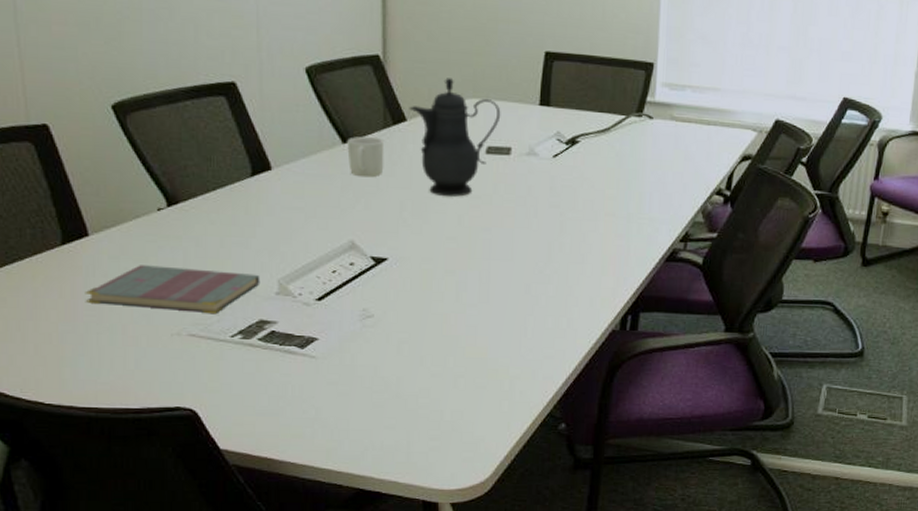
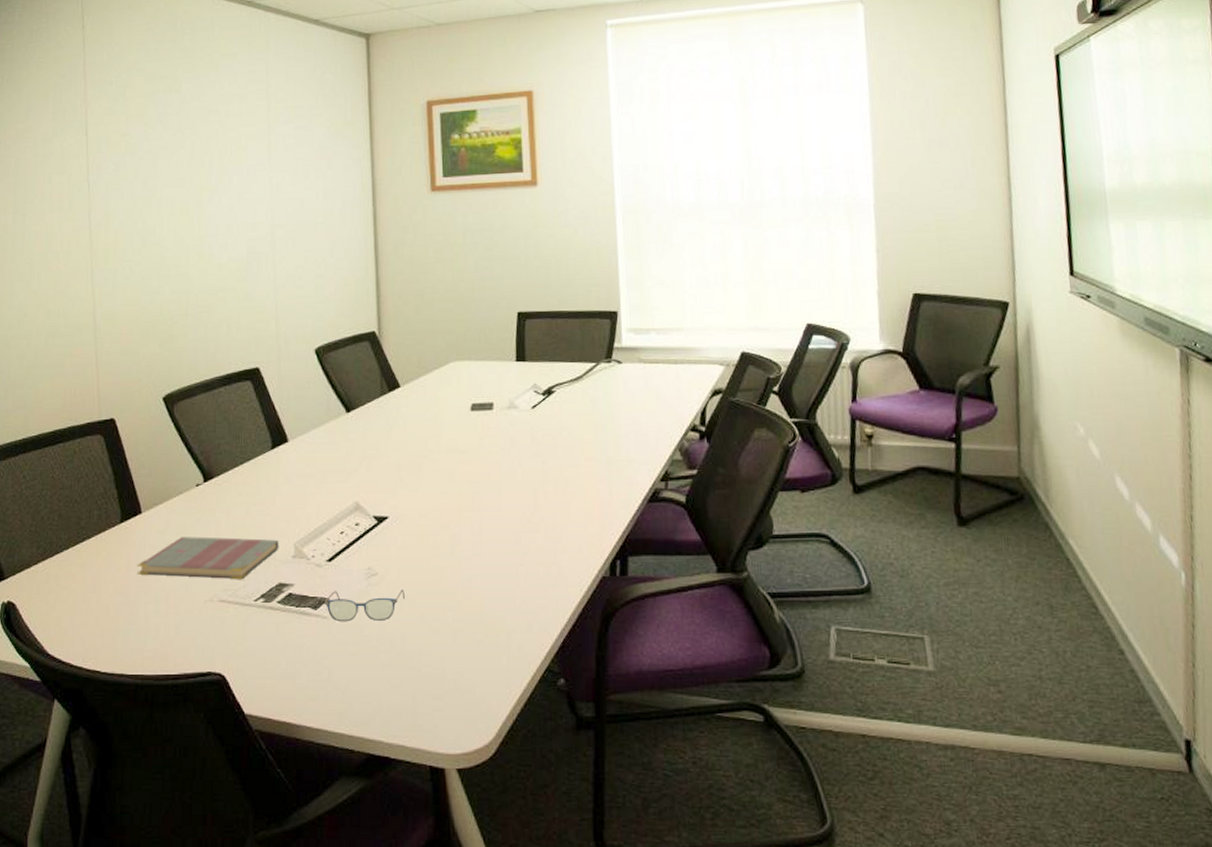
glasses: none [312,331,403,363] -> present [324,589,405,622]
mug: present [347,136,384,177] -> none [351,404,382,442]
coffeepot: present [409,78,501,197] -> none [402,345,482,453]

